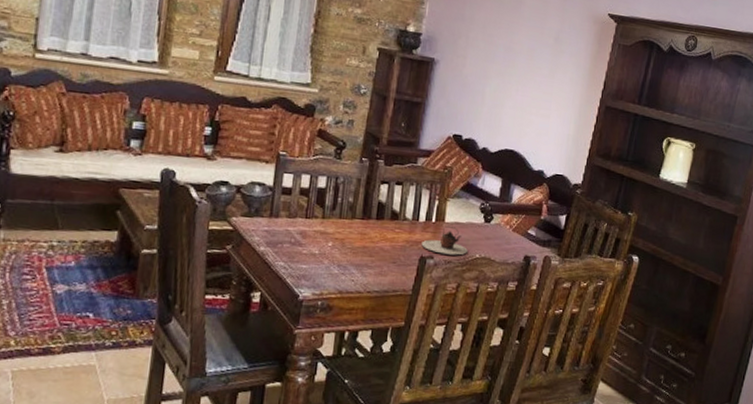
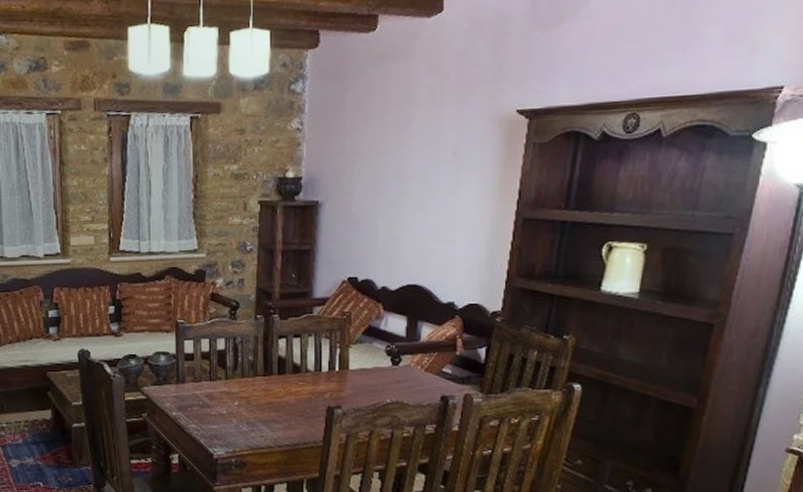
teapot: present [421,226,468,256] -> none [327,374,377,403]

